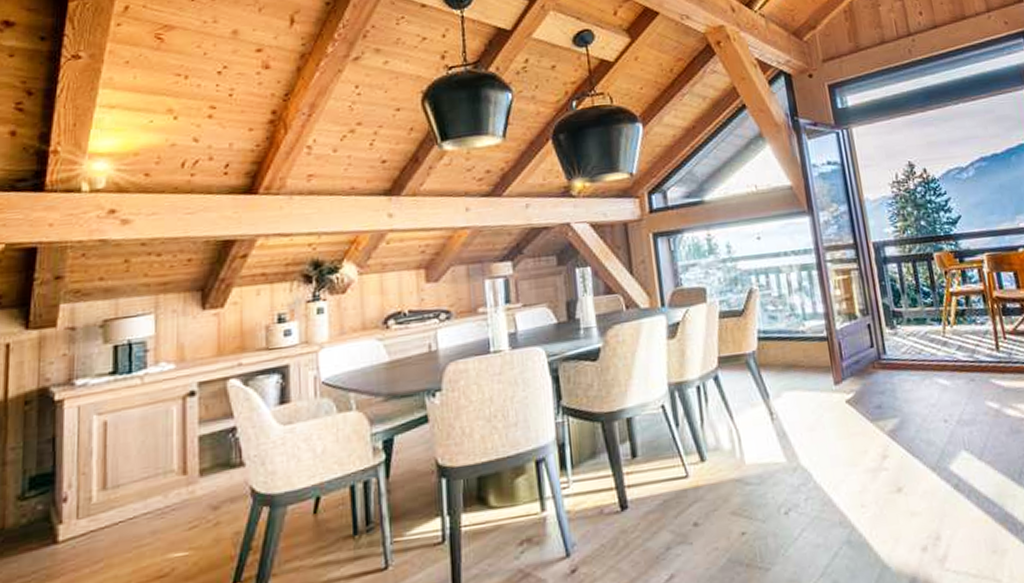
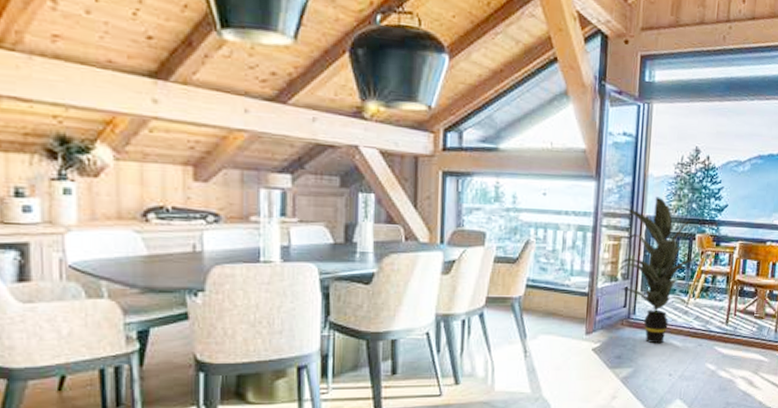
indoor plant: none [839,220,944,386] -> present [617,196,698,344]

